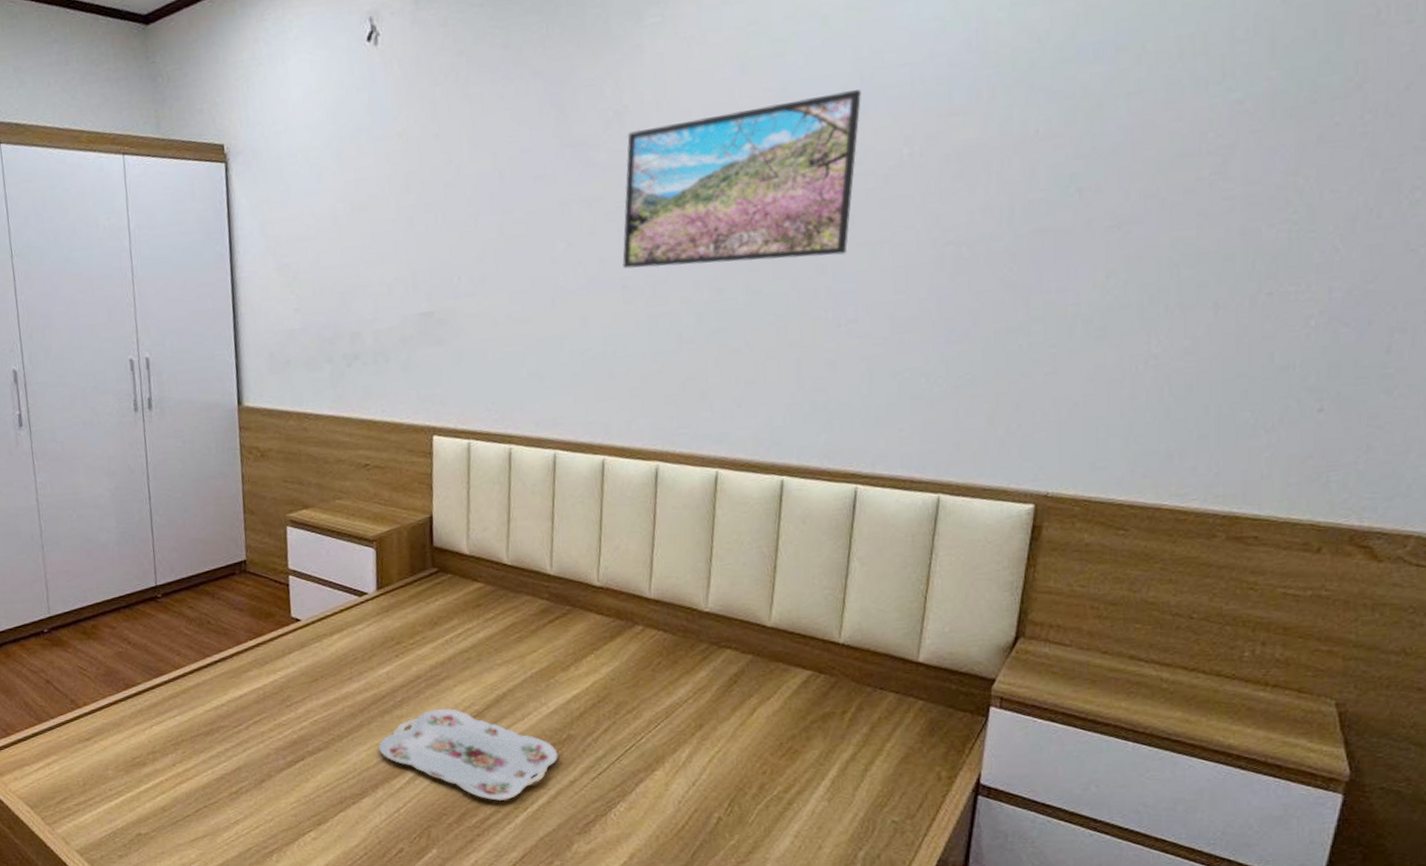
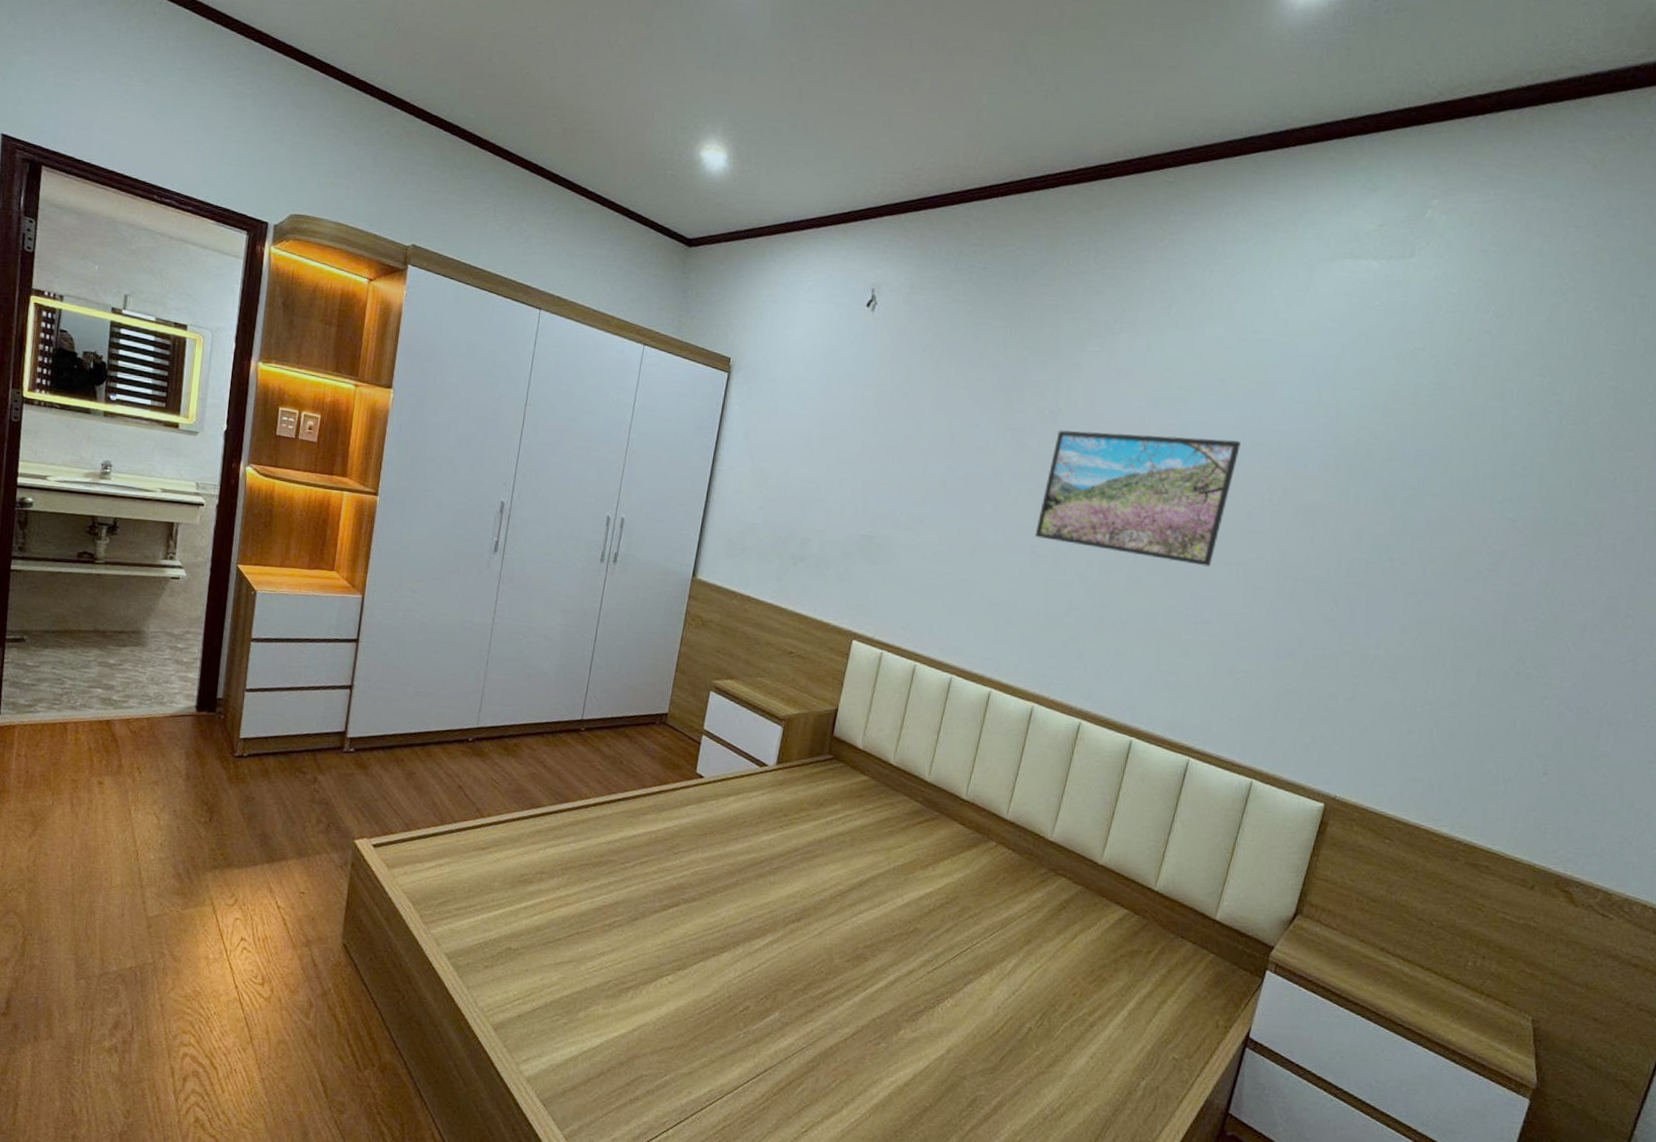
serving tray: present [379,709,558,802] -> none [747,881,903,978]

